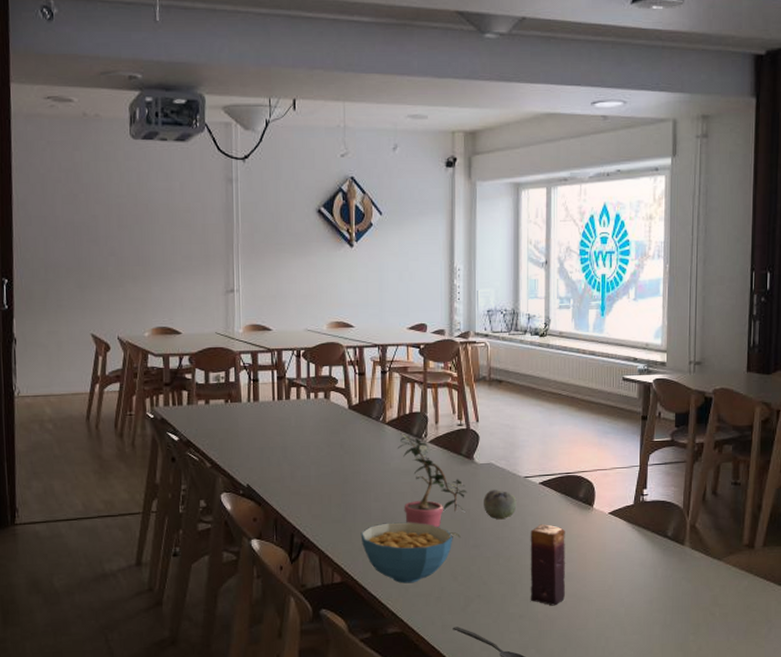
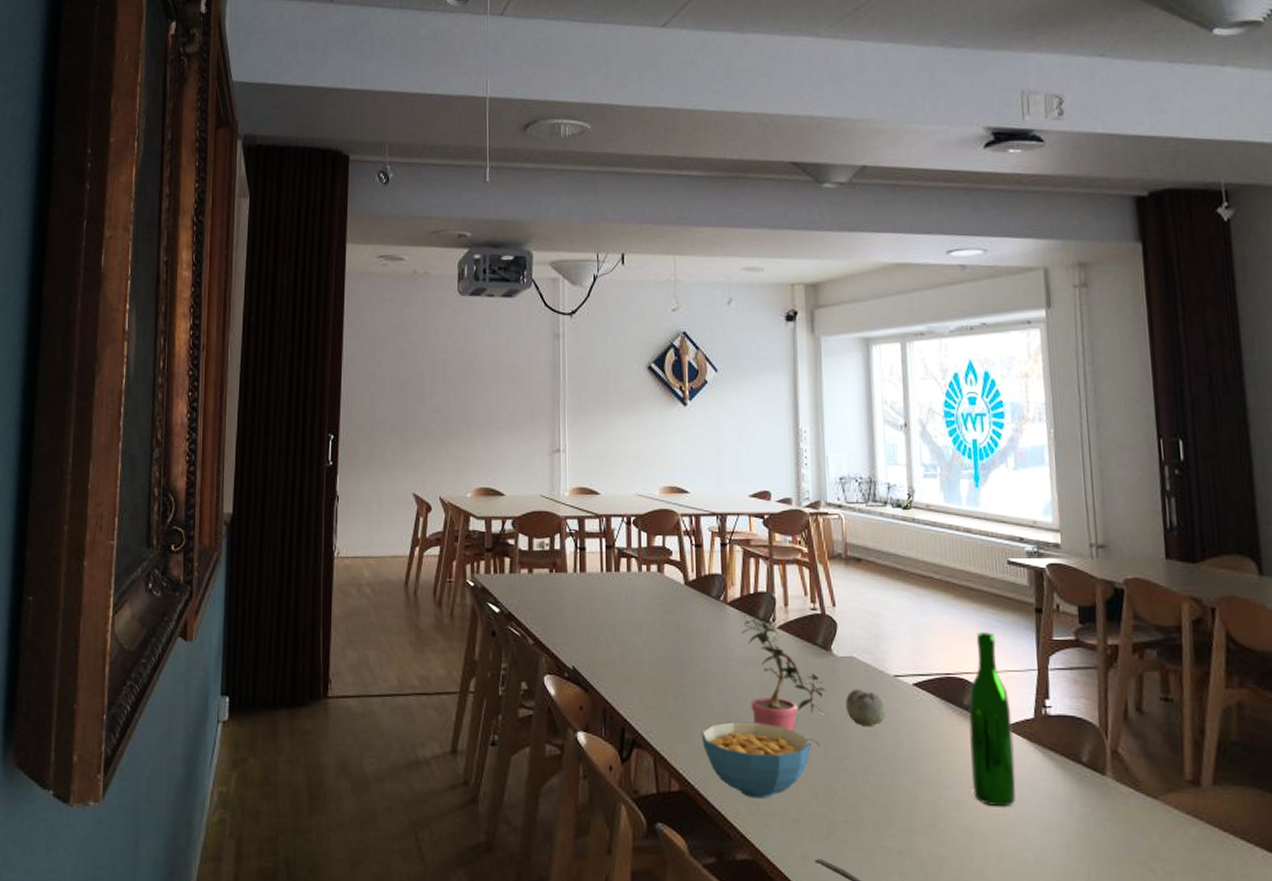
candle: present [530,524,565,606] -> none [905,736,954,842]
wine bottle: none [581,437,616,576] -> present [968,632,1016,808]

